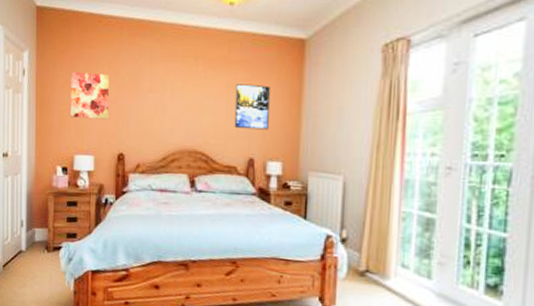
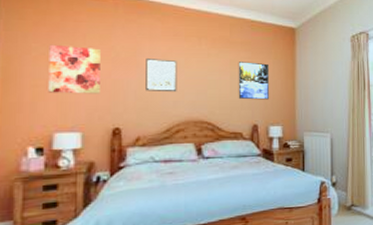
wall art: none [145,82,174,119] -> present [146,57,177,93]

